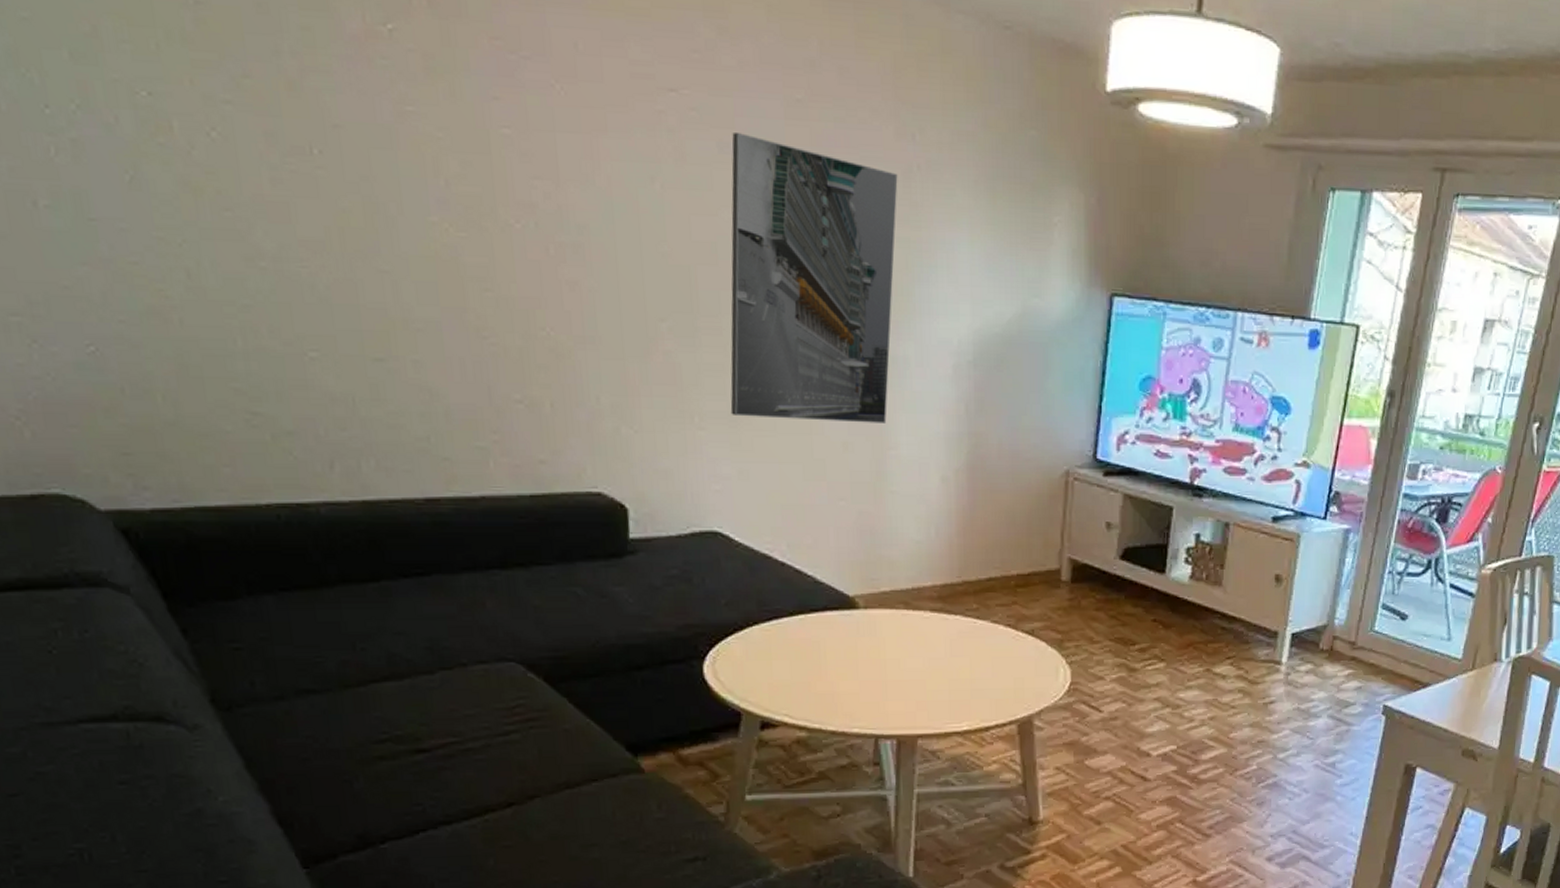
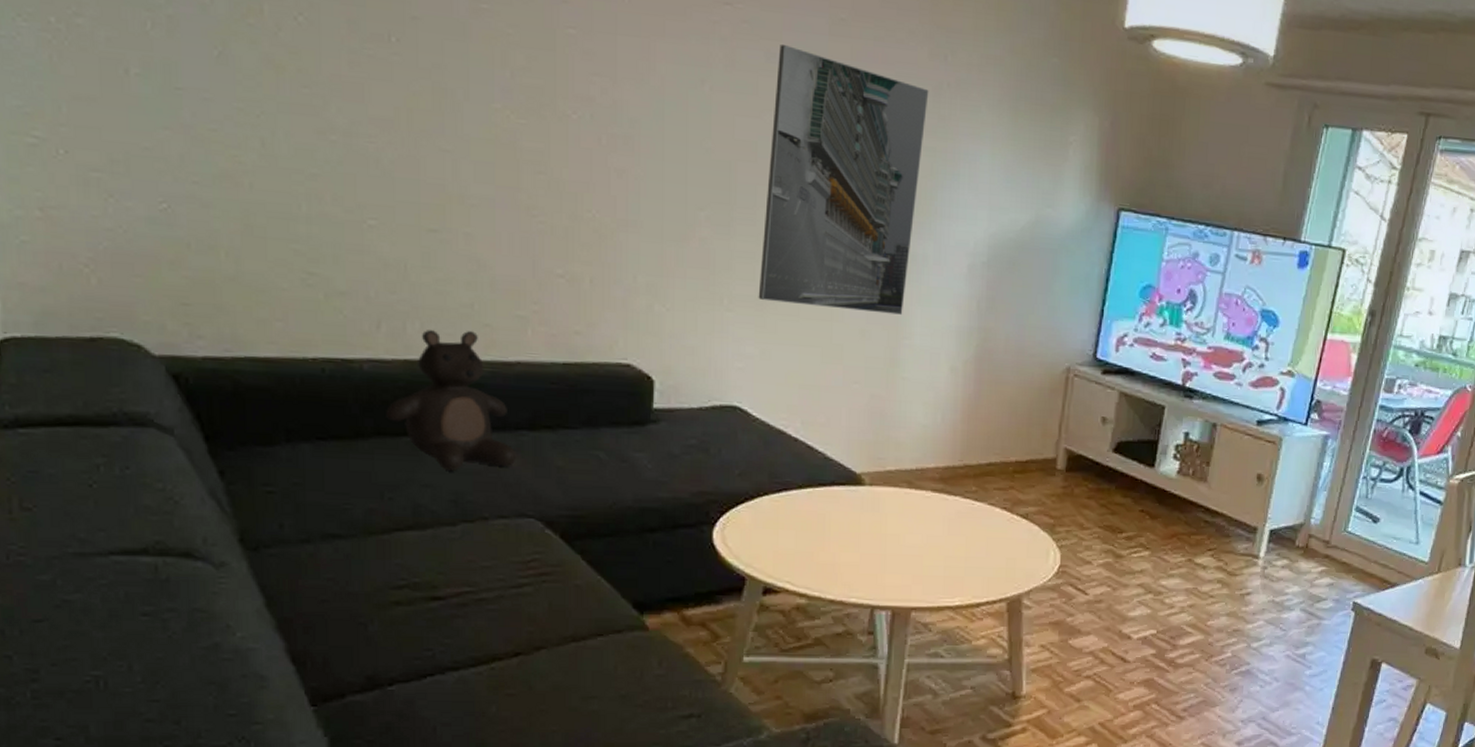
teddy bear: none [349,466,491,616] -> present [386,330,517,471]

